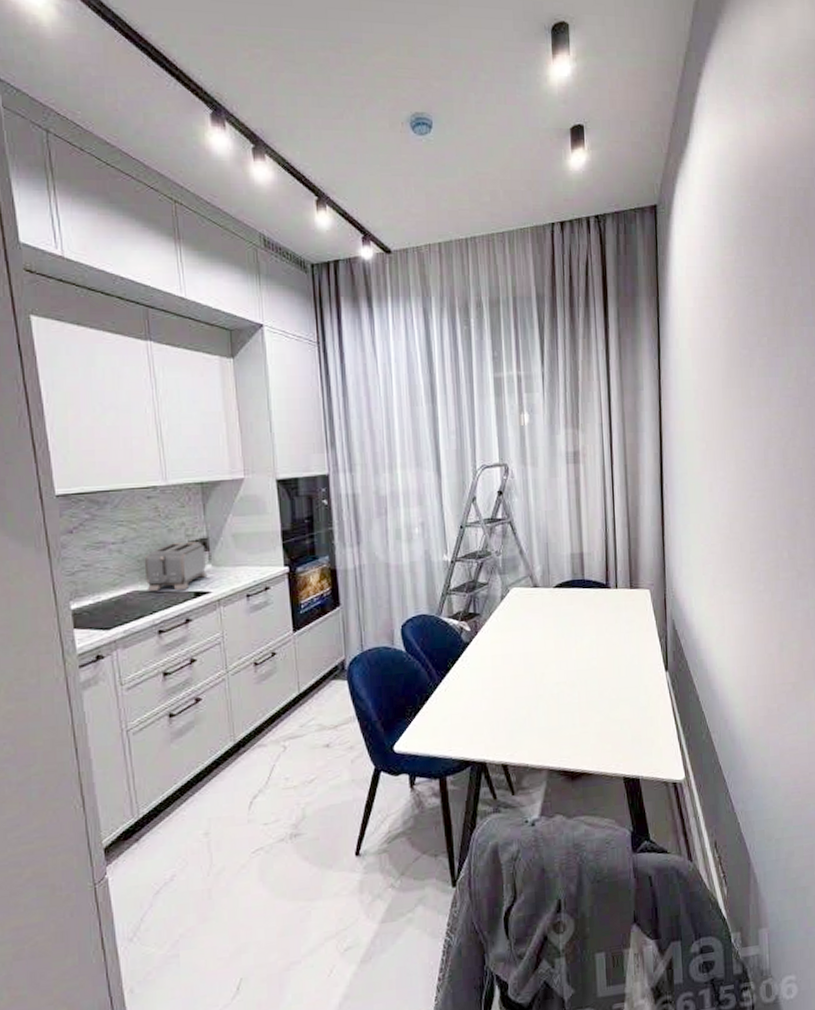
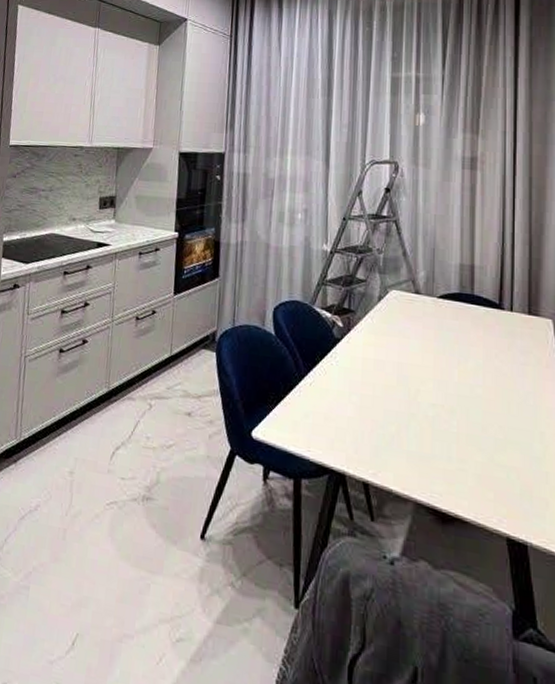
toaster: present [144,542,208,591] -> none [61,196,112,240]

